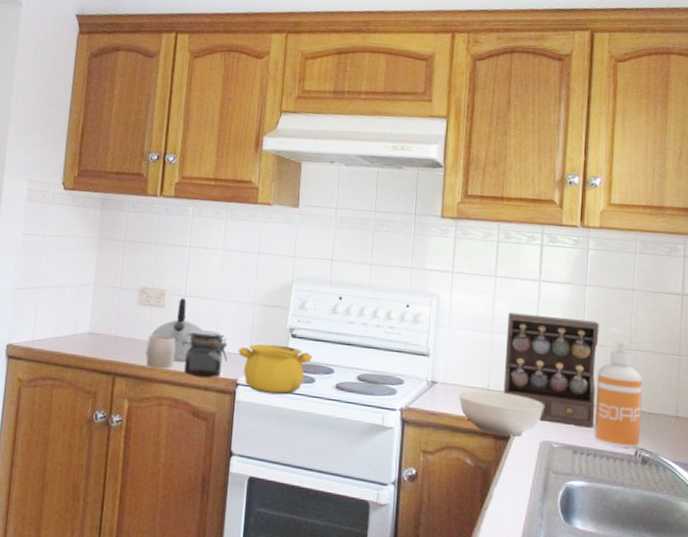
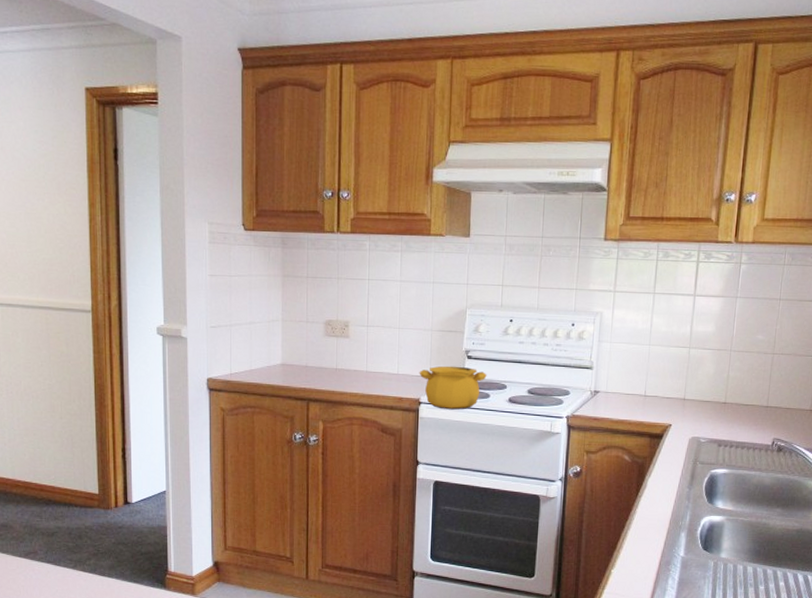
kettle: present [145,298,204,362] -> none [334,328,387,386]
mug: present [146,334,176,369] -> none [335,362,362,393]
jar: present [180,330,228,379] -> none [366,356,410,400]
bowl: present [458,389,545,437] -> none [618,396,695,435]
spice rack: present [503,312,599,428] -> none [658,326,747,424]
soap dispenser: present [594,340,642,449] -> none [737,346,783,440]

